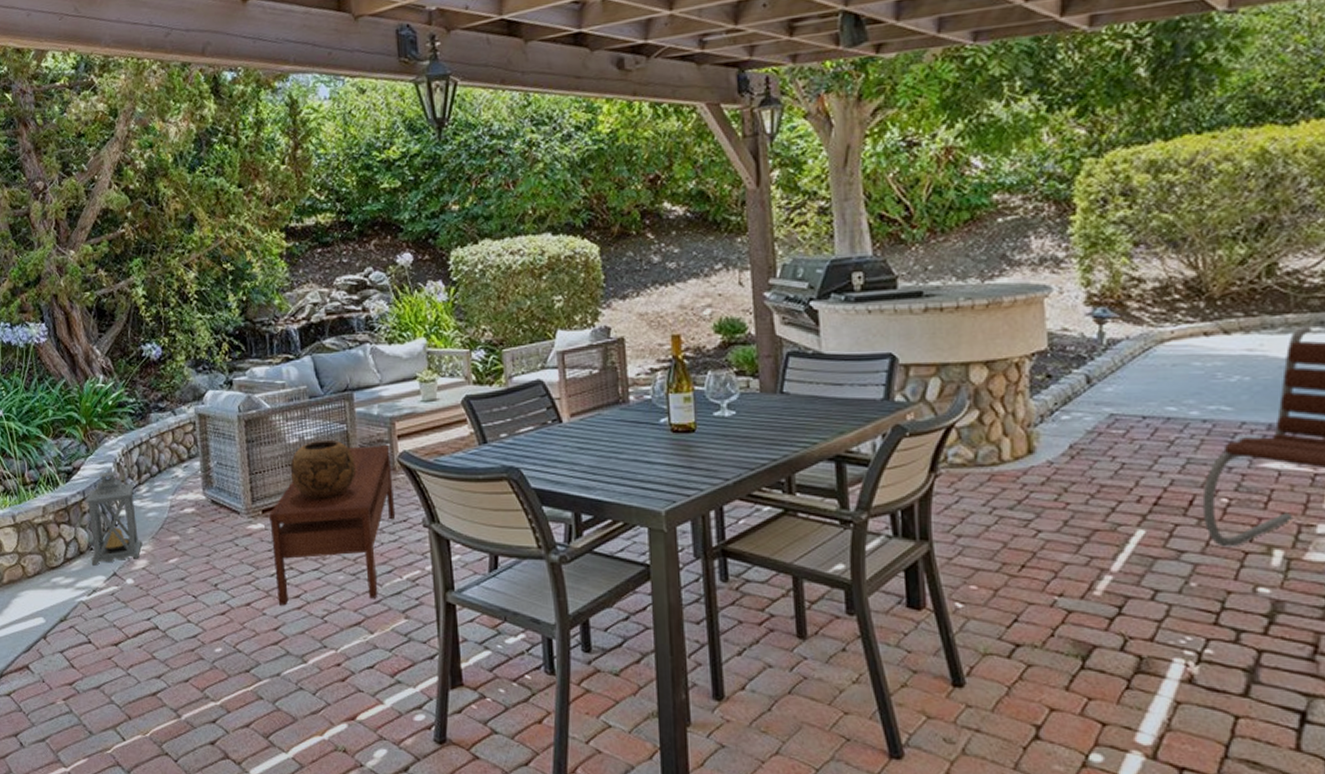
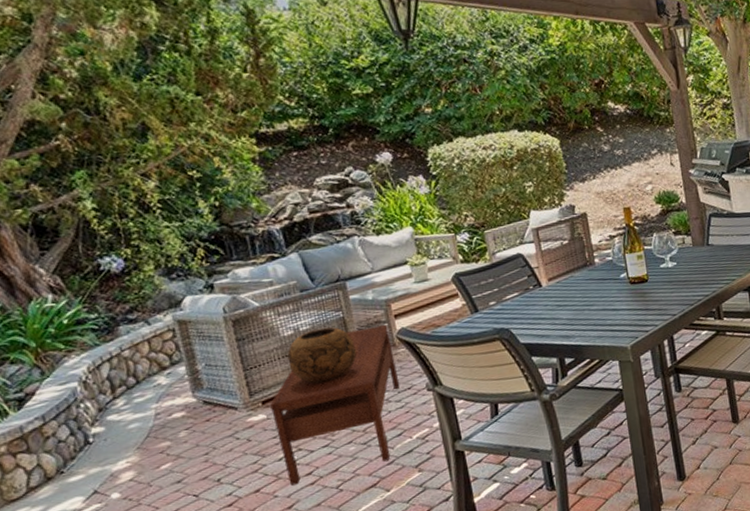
lantern: present [85,471,143,566] -> none [46,389,127,489]

